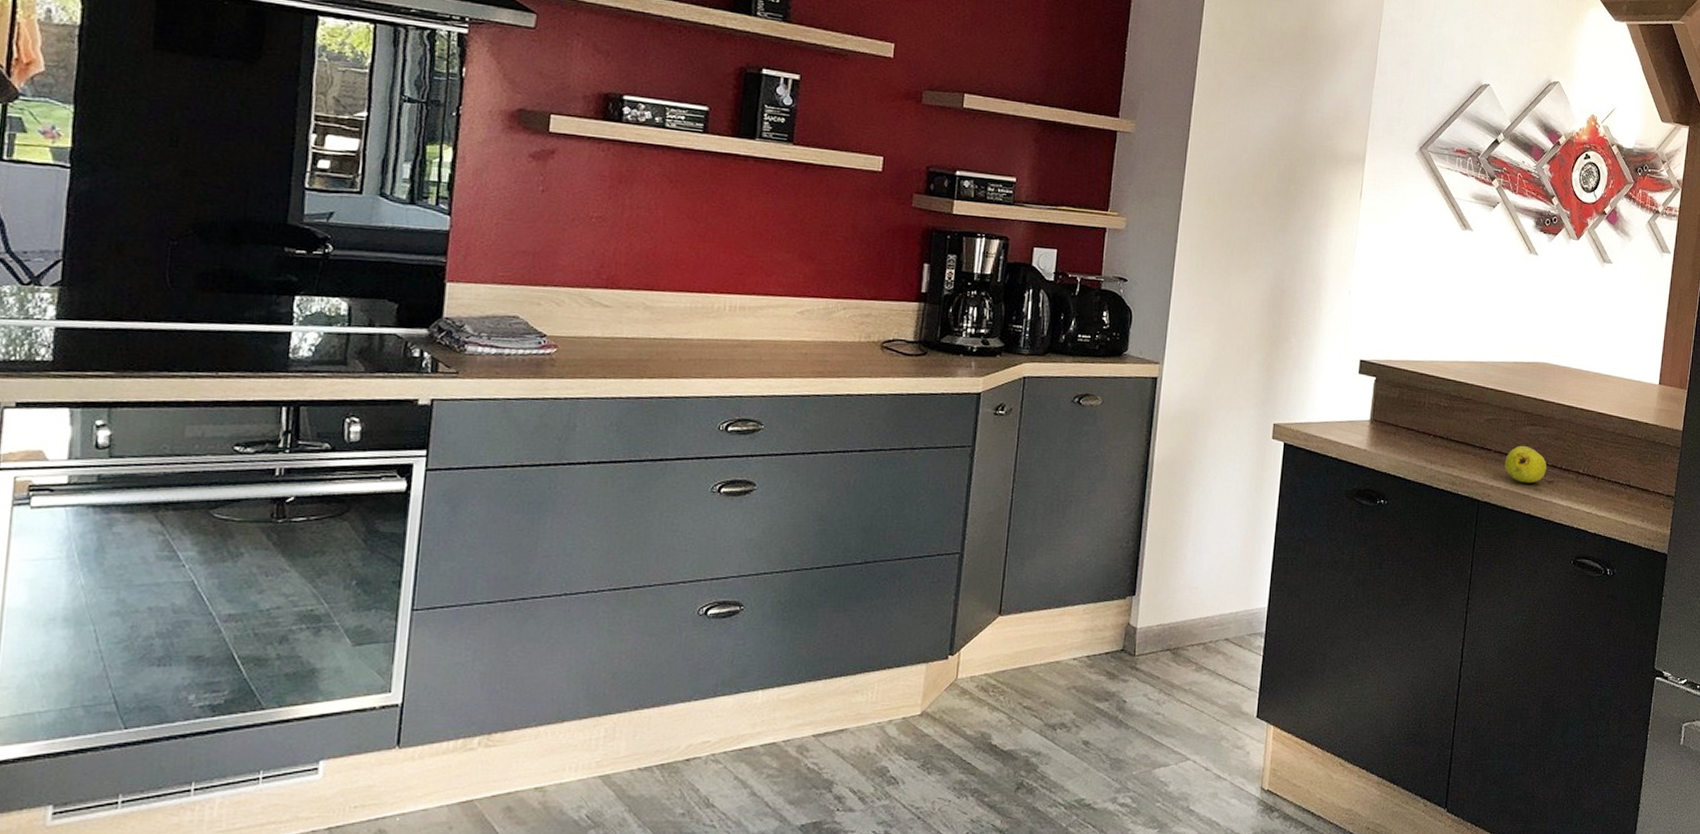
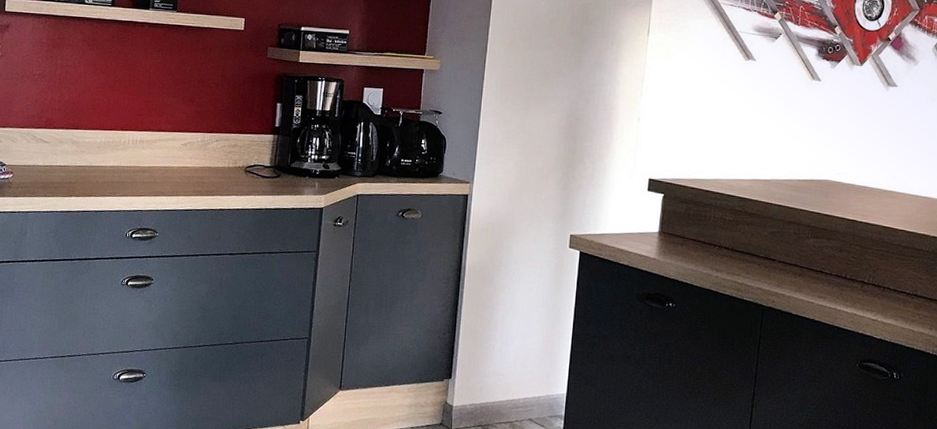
fruit: present [1505,445,1555,483] -> none [789,256,839,292]

